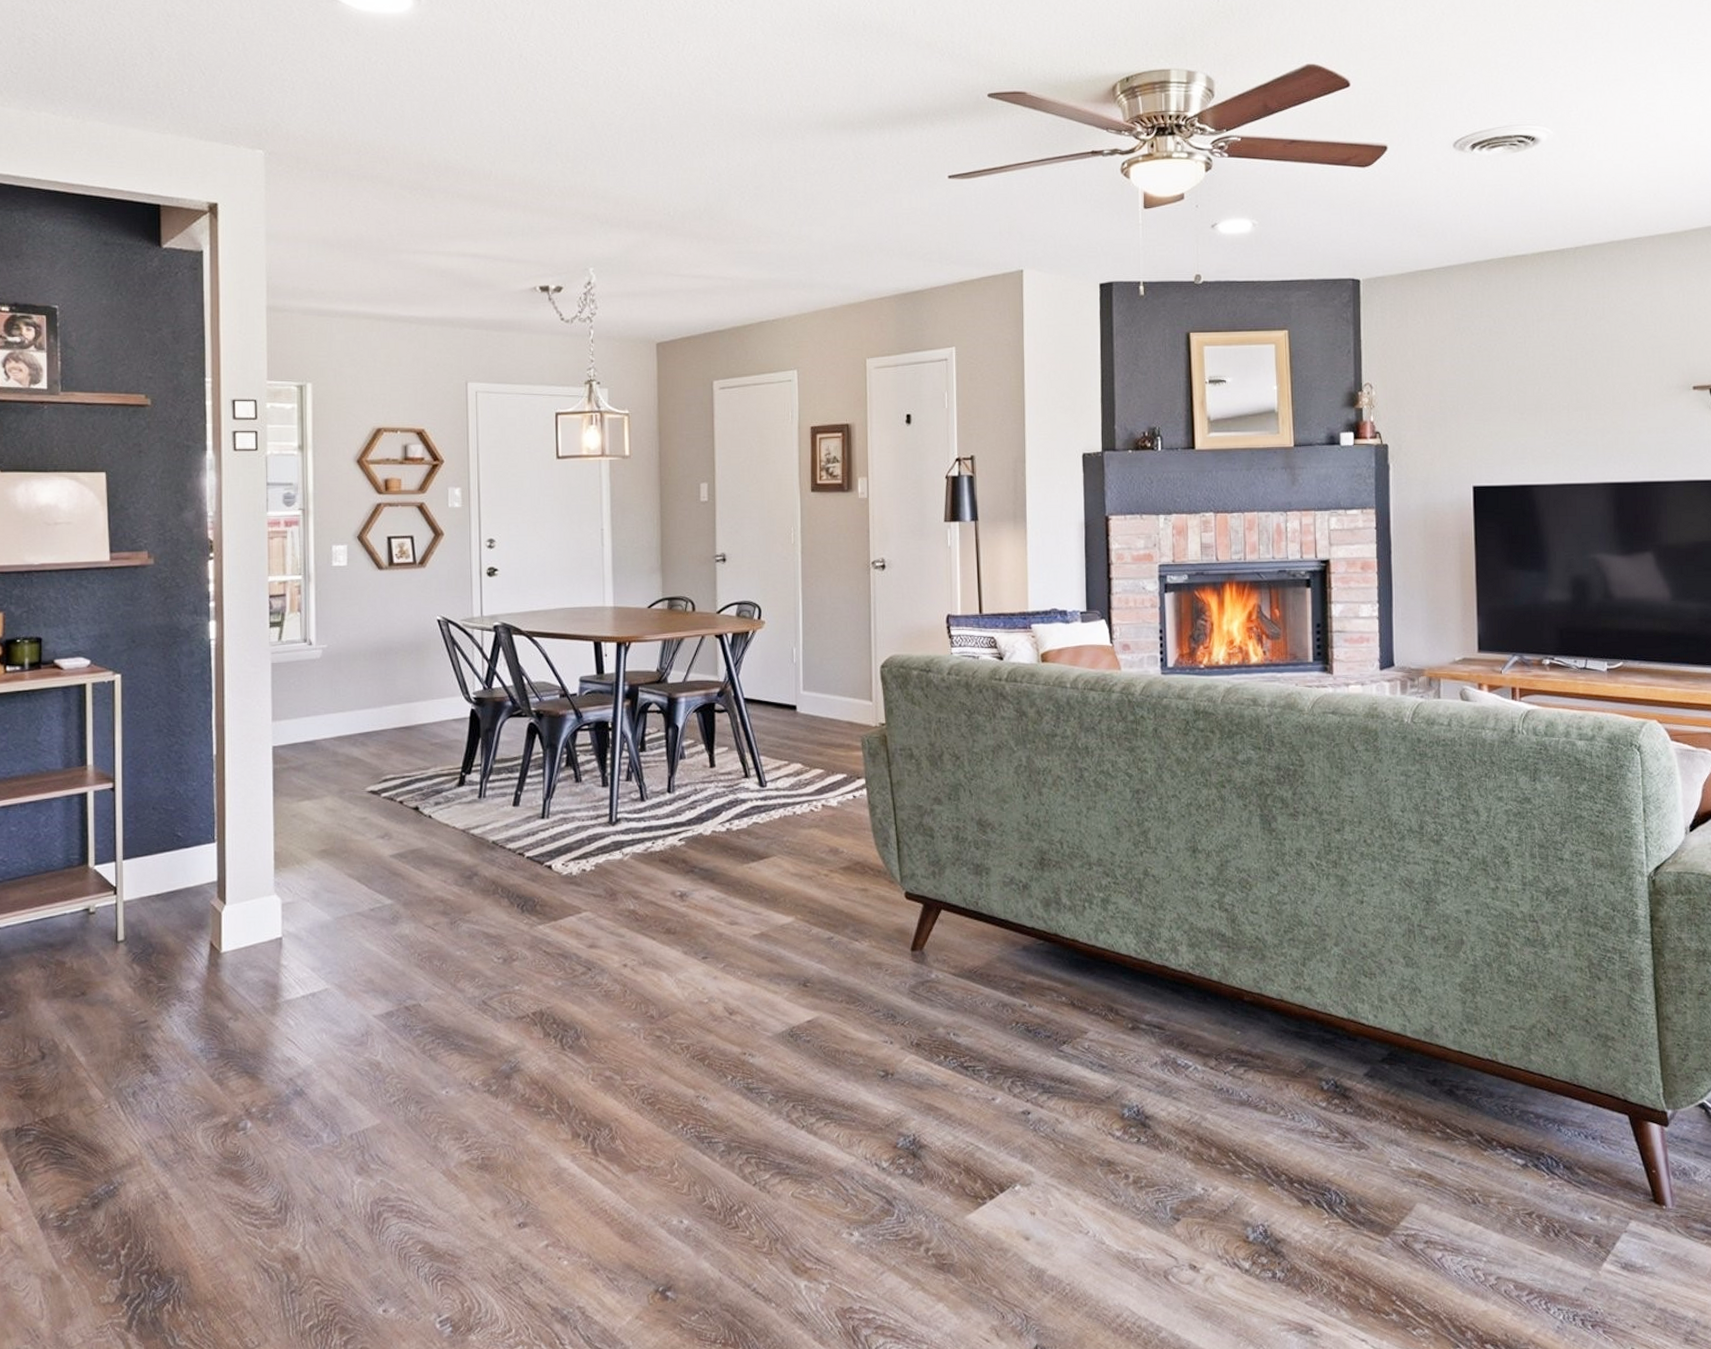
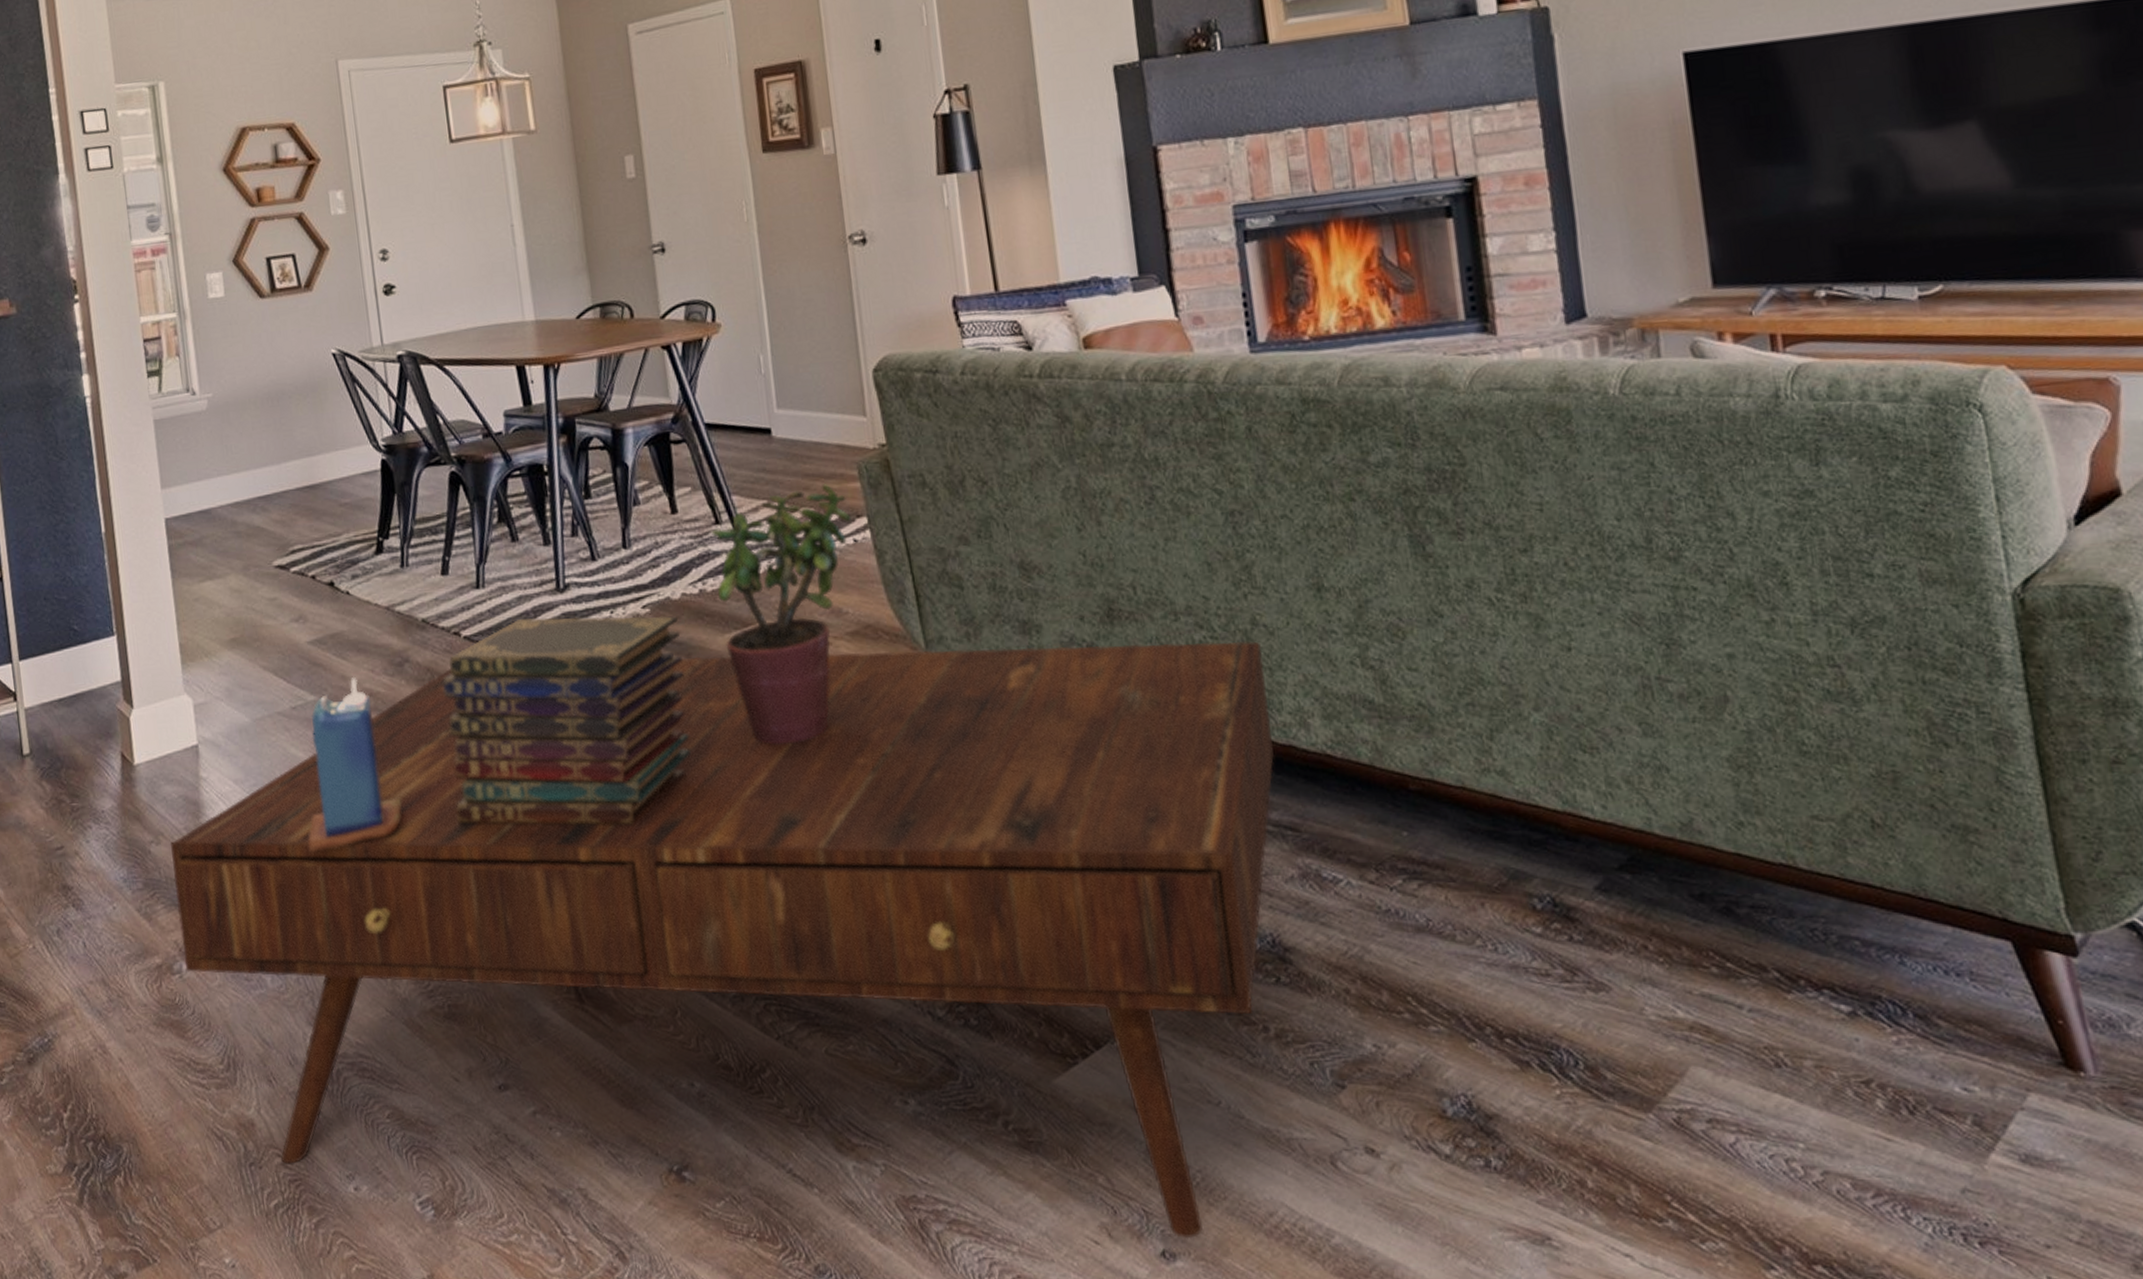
coffee table: none [247,881,1151,1336] -> present [171,641,1274,1239]
candle: none [372,885,459,1030] -> present [308,676,402,852]
book stack: none [505,844,707,1014] -> present [442,615,691,826]
potted plant: none [741,751,854,953] -> present [711,484,853,745]

